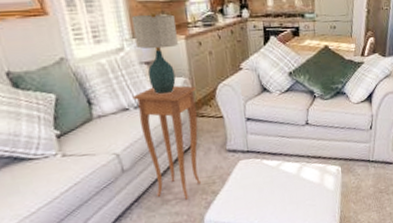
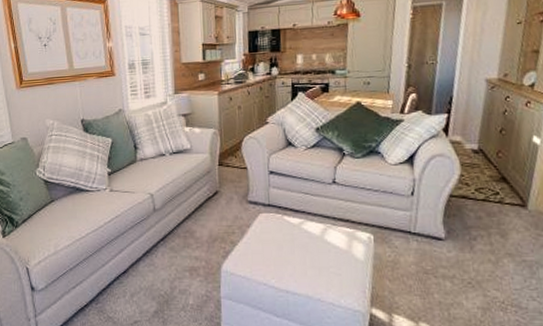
table lamp: present [131,12,178,94] -> none [175,72,211,143]
side table: present [132,85,201,200] -> none [169,136,224,246]

